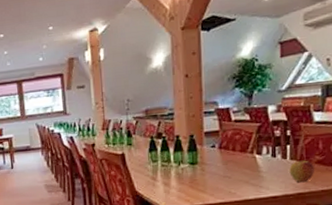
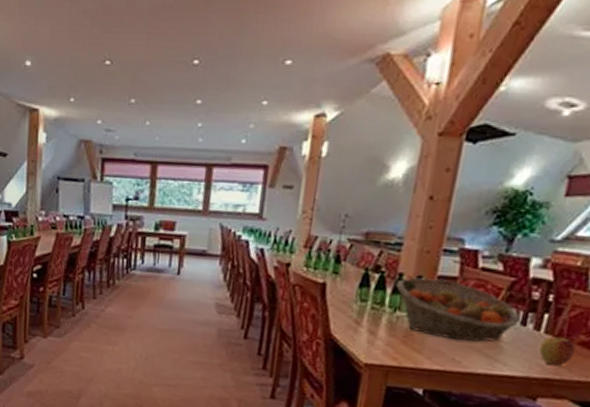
fruit basket: none [175,134,271,178] -> present [395,278,520,342]

